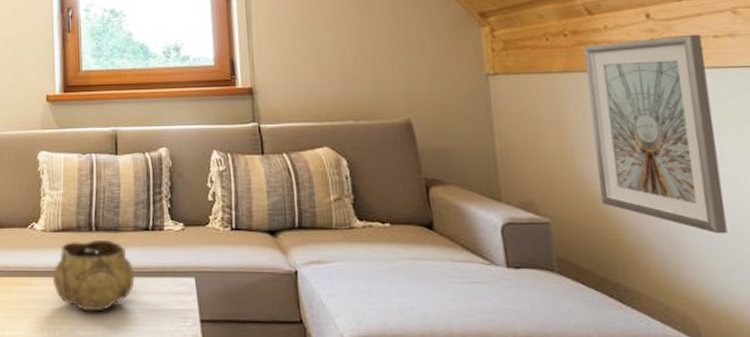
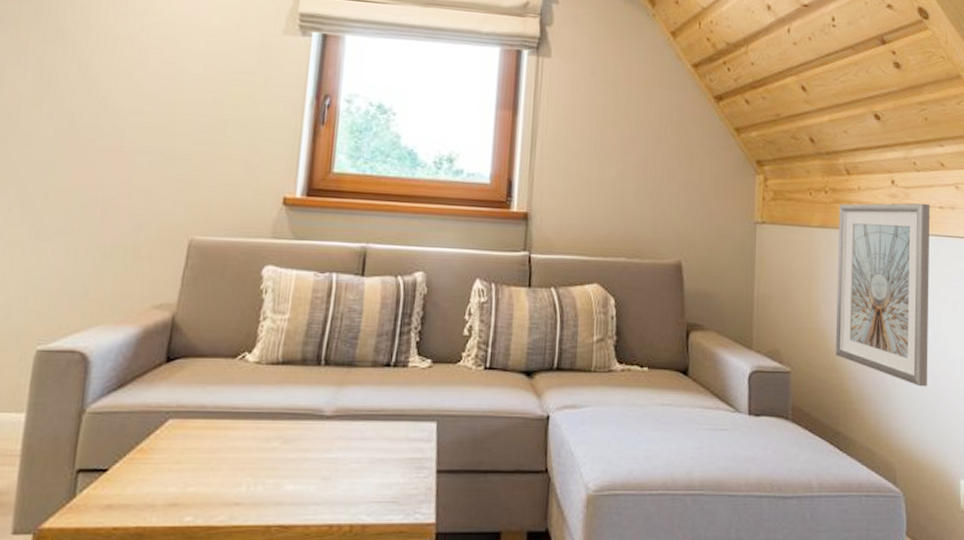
decorative bowl: present [52,239,135,312] -> none [261,375,367,462]

